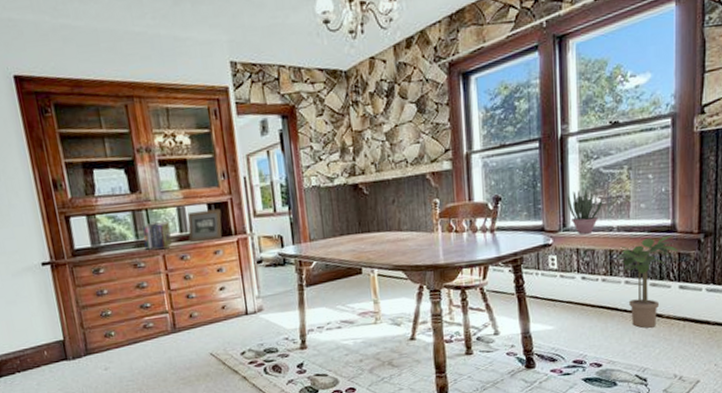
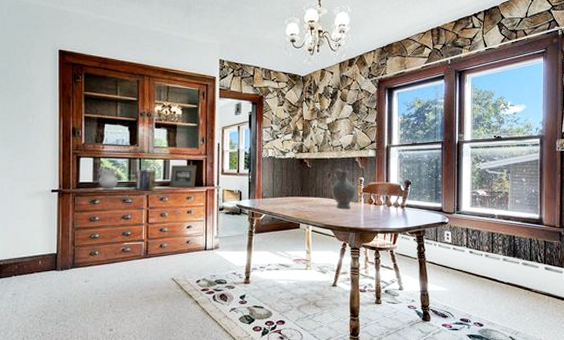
ceramic pitcher: none [95,225,124,256] -> present [98,166,118,191]
decorative vase: none [397,191,430,245] -> present [331,168,355,210]
potted plant: present [567,188,603,236] -> none [461,183,488,219]
potted plant: present [618,234,679,328] -> none [498,226,545,299]

